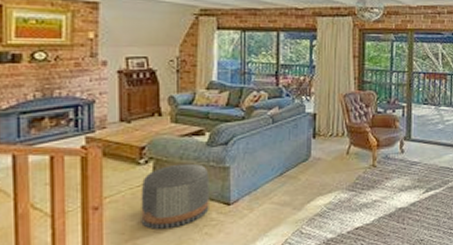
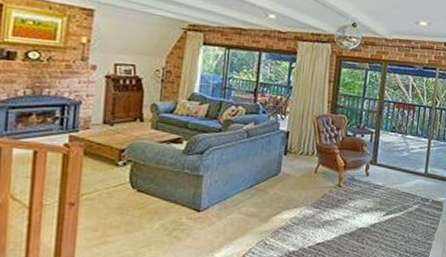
pouf: present [141,163,209,229] -> none [114,168,183,229]

